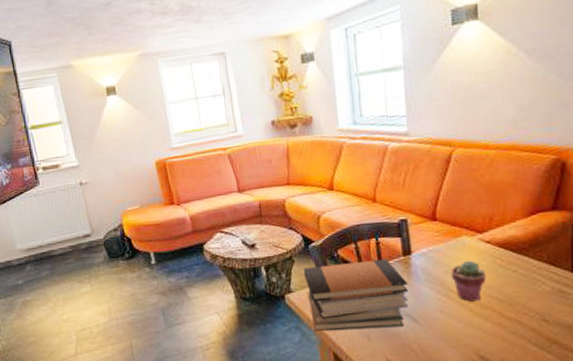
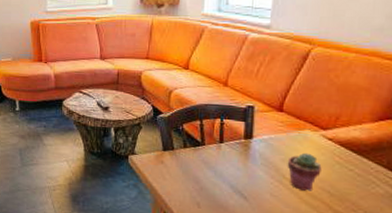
book stack: present [303,259,409,332] -> none [148,135,245,201]

